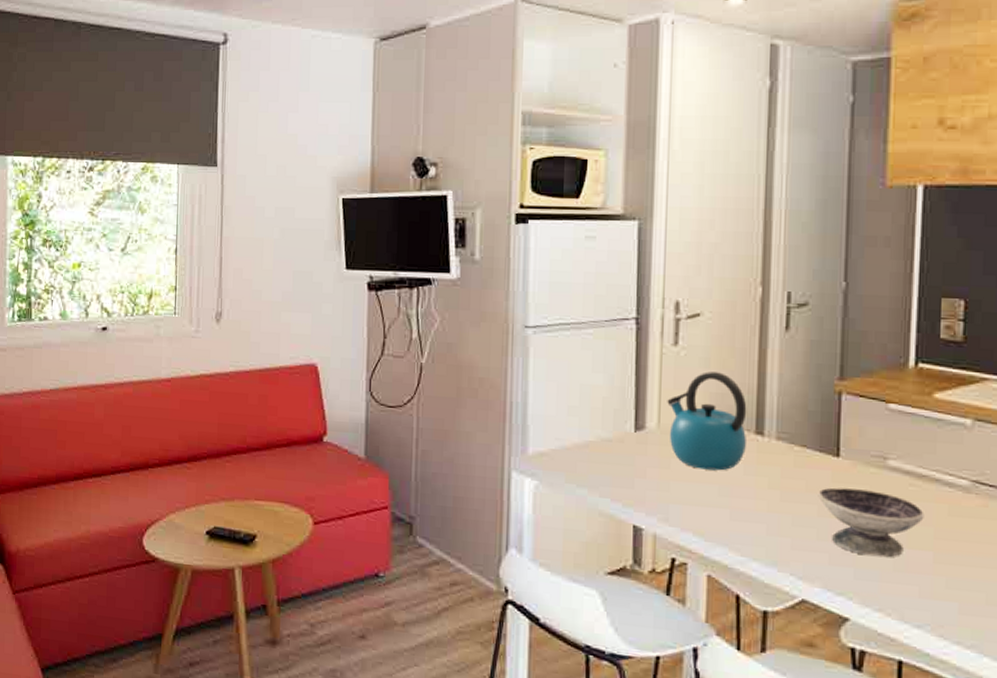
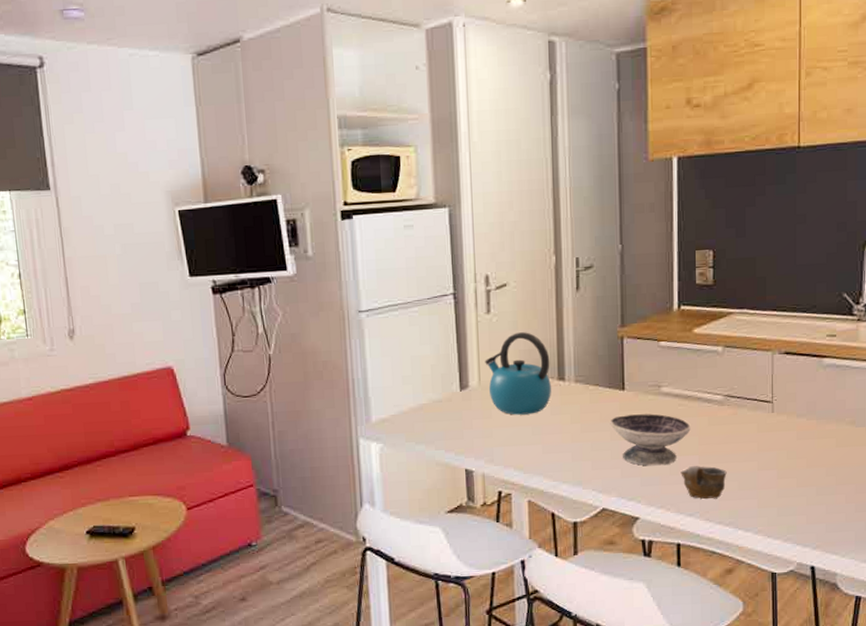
cup: none [907,563,971,612] -> present [680,465,727,500]

